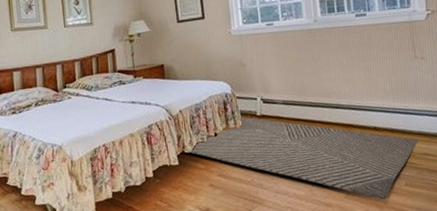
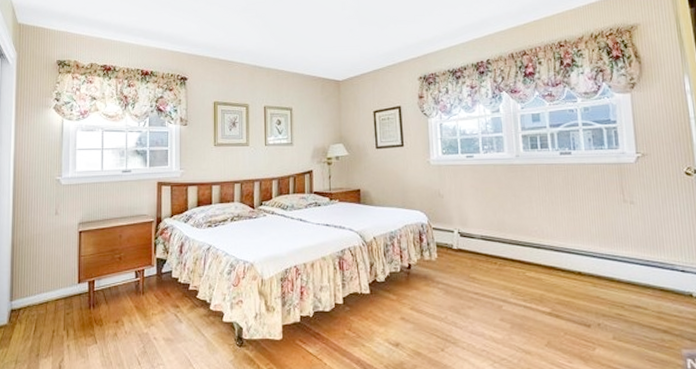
rug: present [189,116,419,200] -> none [381,248,628,353]

